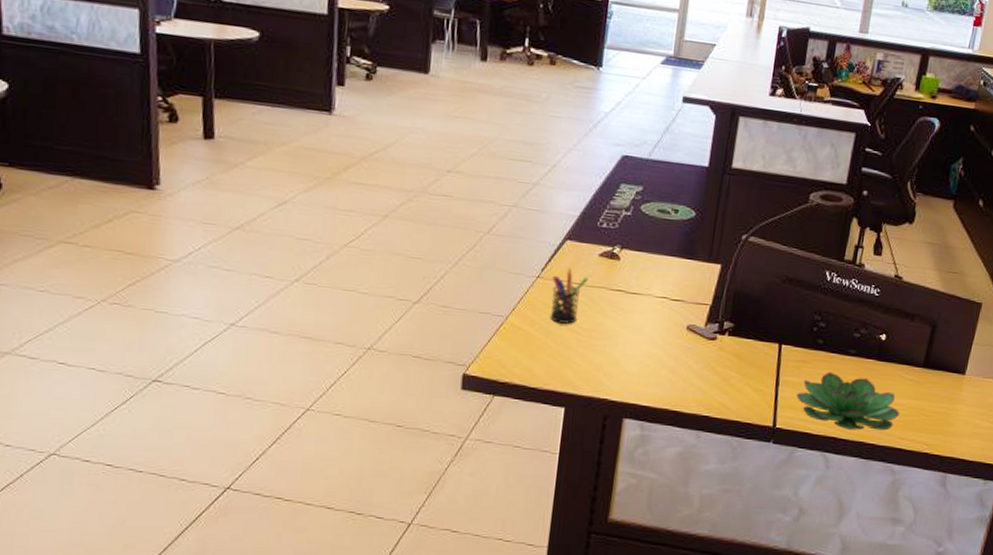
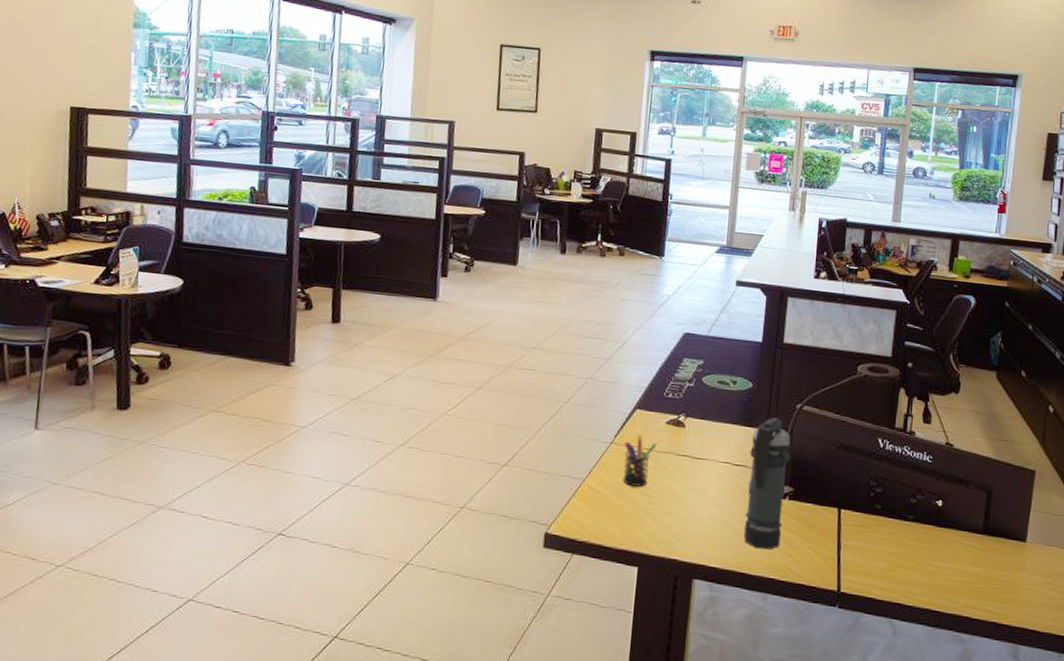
smoke grenade: none [678,249,734,387] -> present [743,417,791,550]
succulent plant: present [796,371,900,431] -> none [858,536,964,598]

